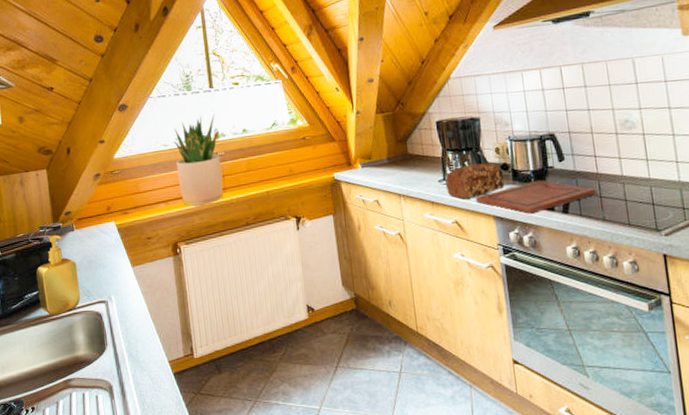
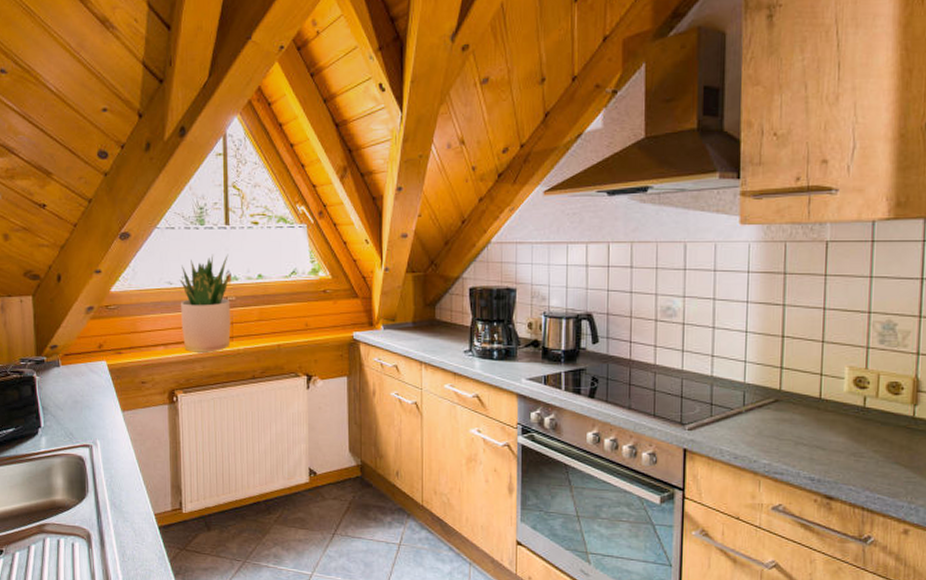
soap dispenser: present [36,235,81,316] -> none [13,369,63,456]
bread loaf: present [445,163,505,199] -> none [470,337,533,373]
cutting board: present [476,180,597,214] -> none [501,360,626,395]

